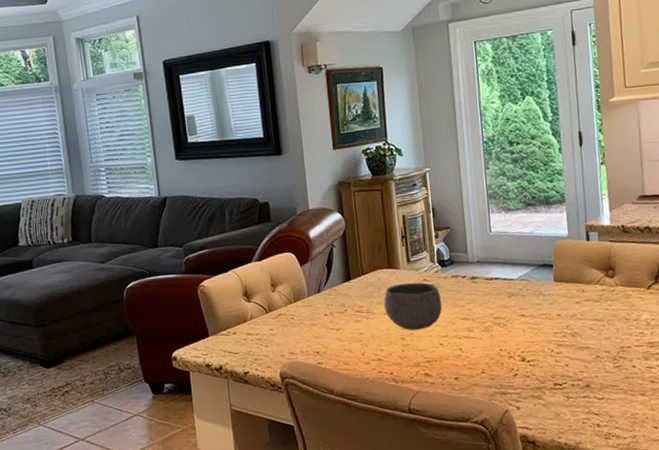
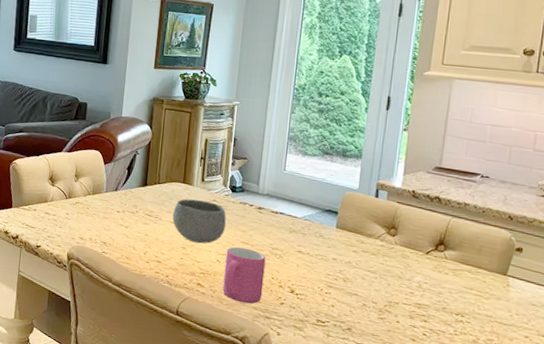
mug: none [448,324,494,384] -> present [222,246,266,304]

